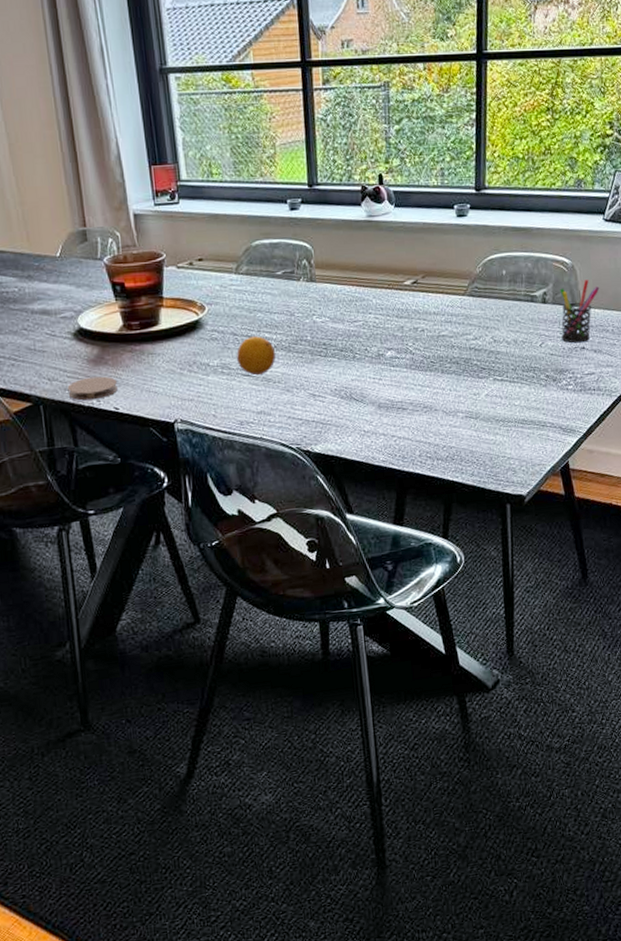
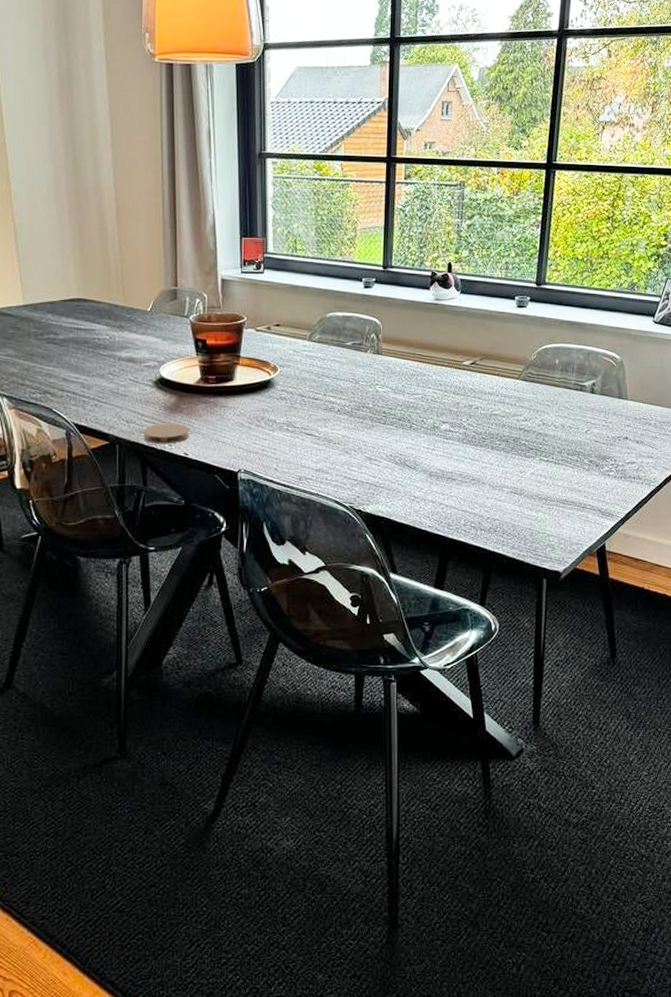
fruit: present [237,336,276,376] -> none [302,399,339,436]
pen holder: present [560,280,600,343] -> none [606,375,646,433]

